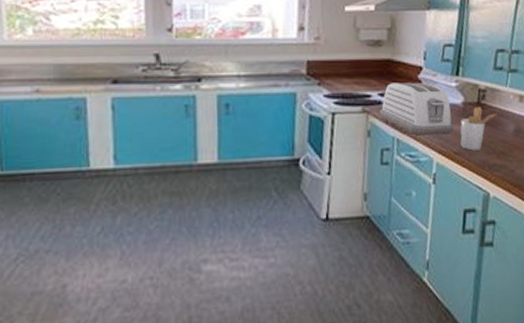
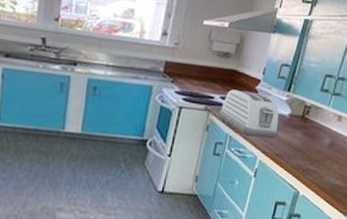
utensil holder: present [460,107,497,151] -> none [282,119,317,156]

